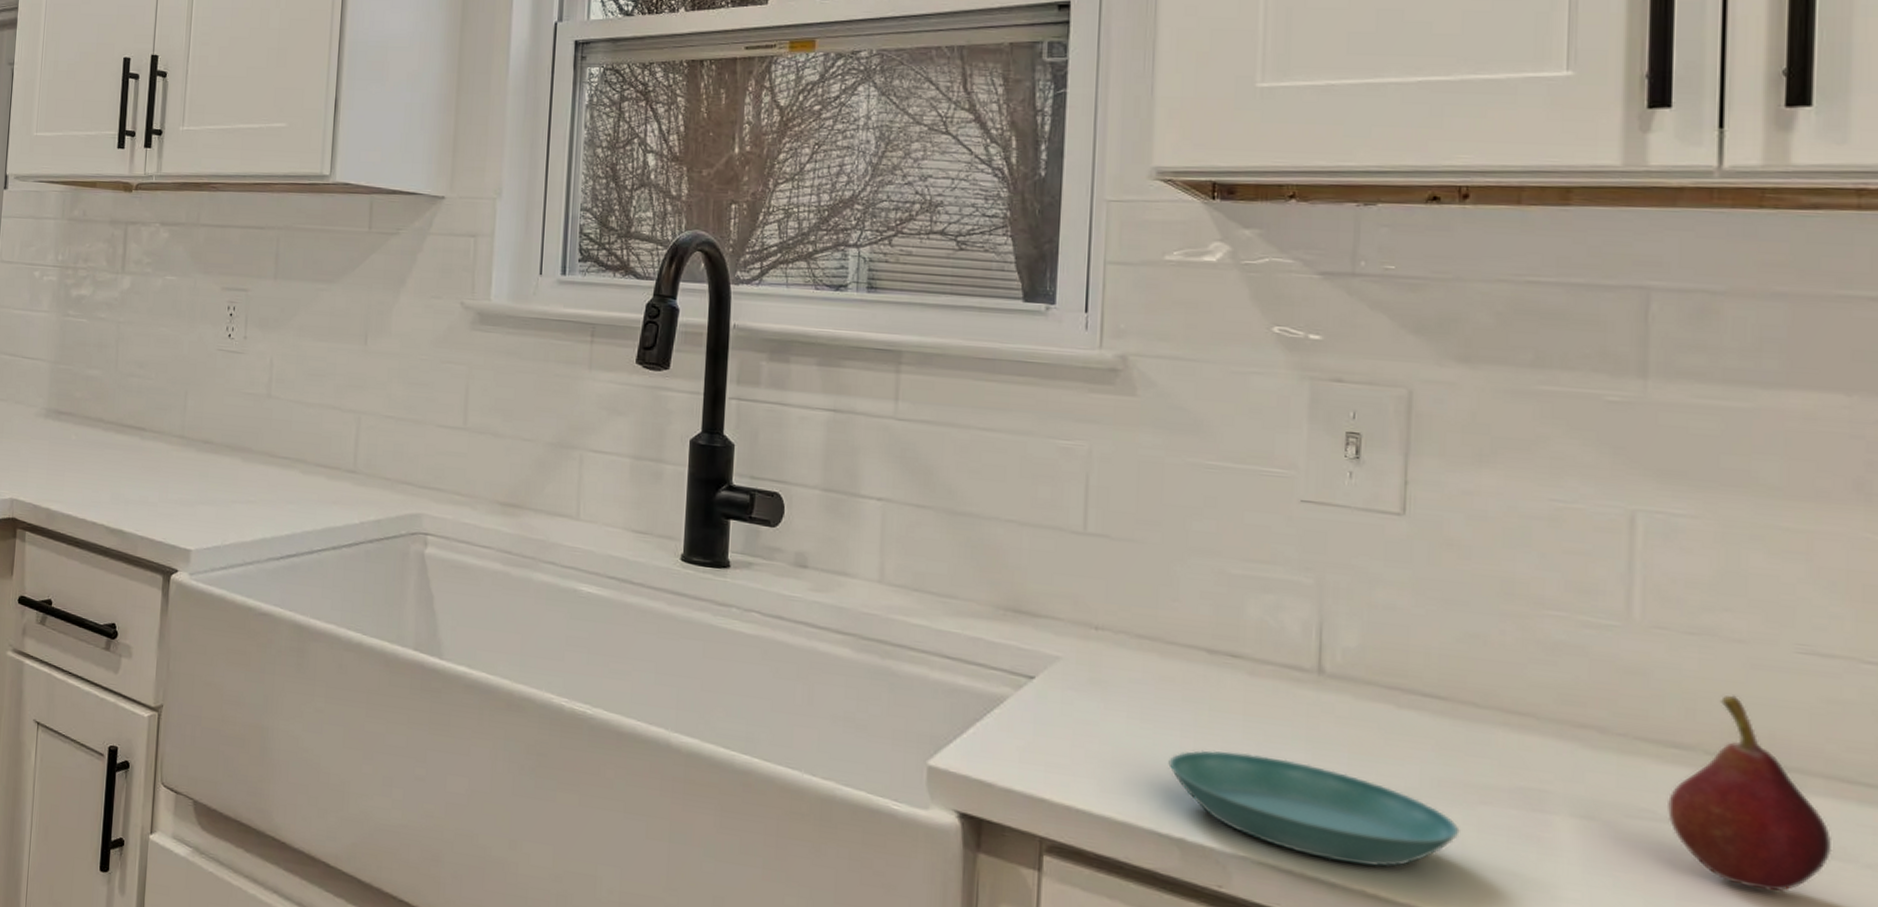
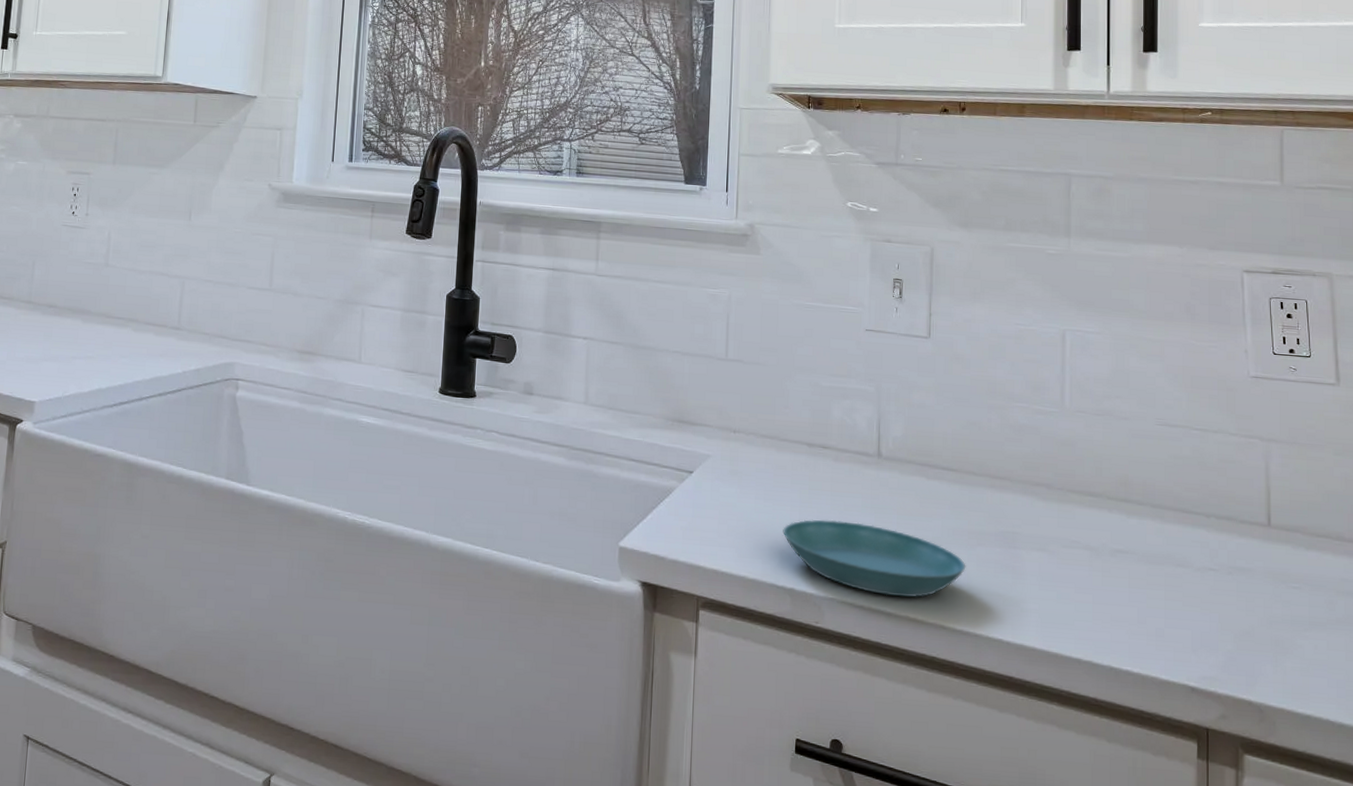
fruit: present [1668,695,1833,892] -> none [1087,456,1179,592]

